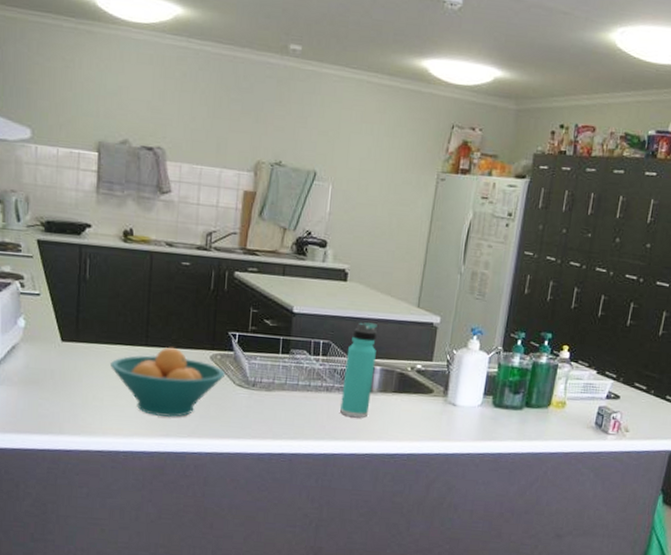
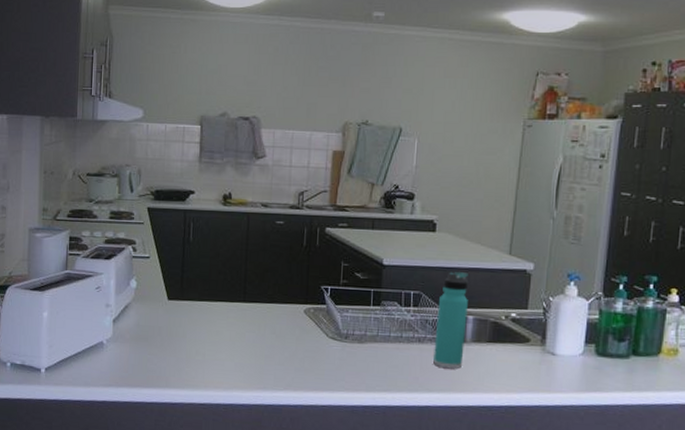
fruit bowl: present [109,347,226,417] -> none [211,302,319,370]

